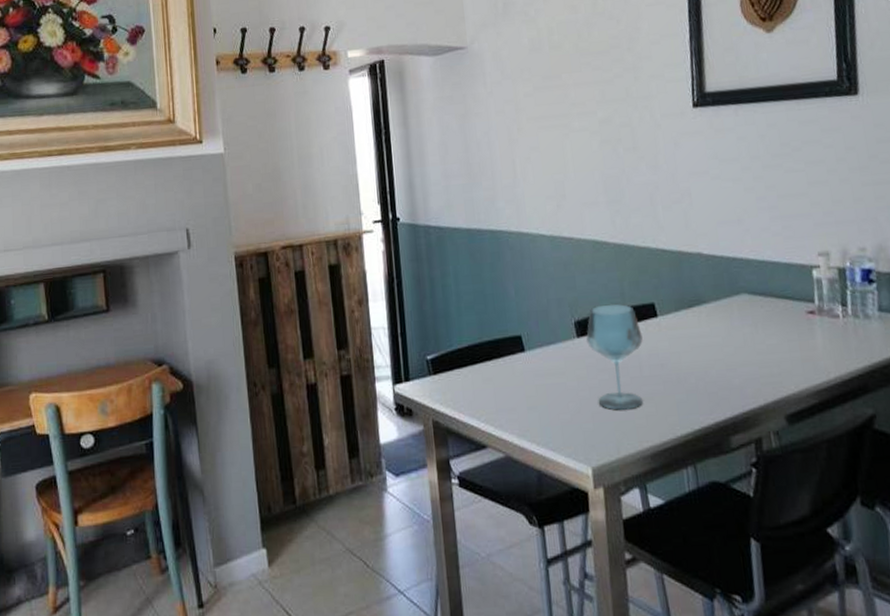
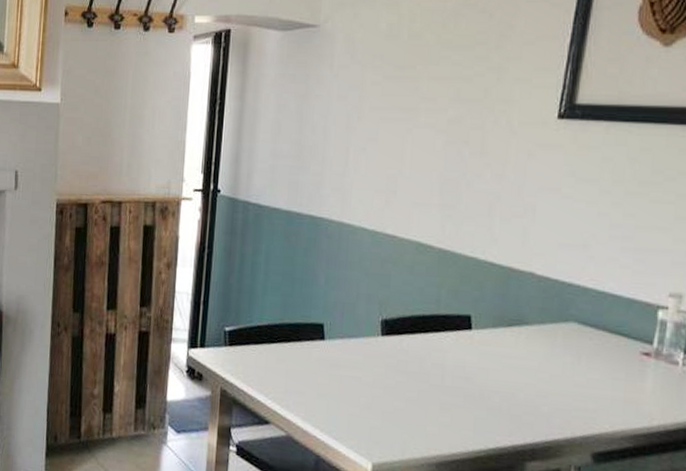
wine glass: present [586,304,643,410] -> none [391,308,451,416]

